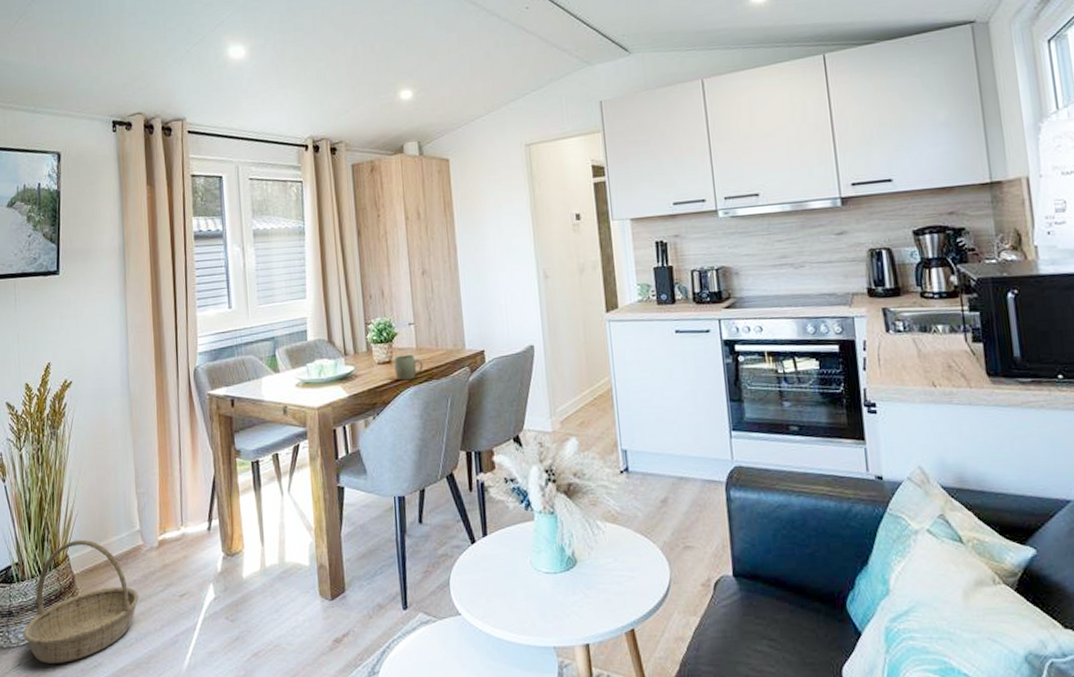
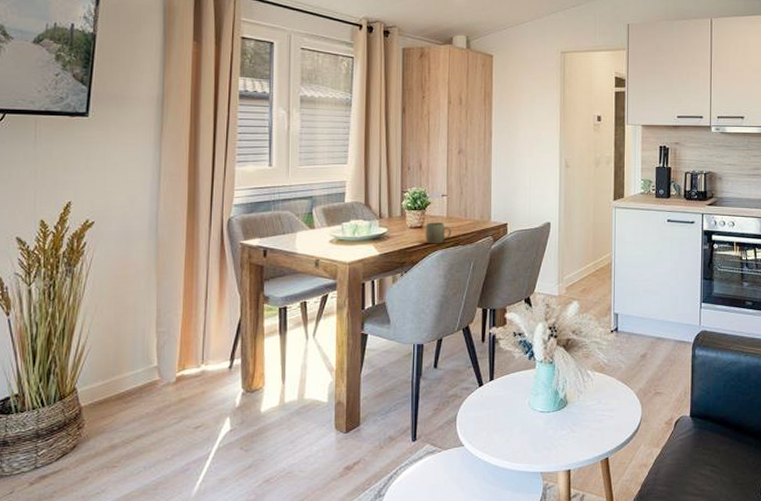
basket: present [23,539,139,663] -> none [18,374,151,491]

